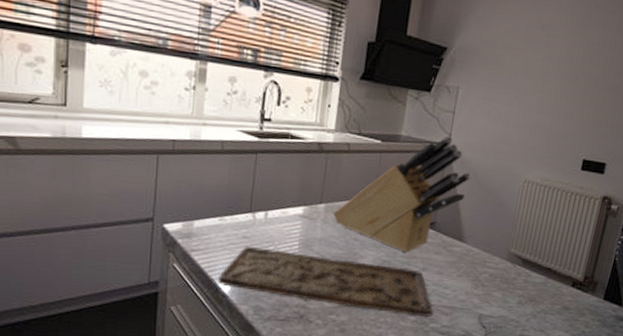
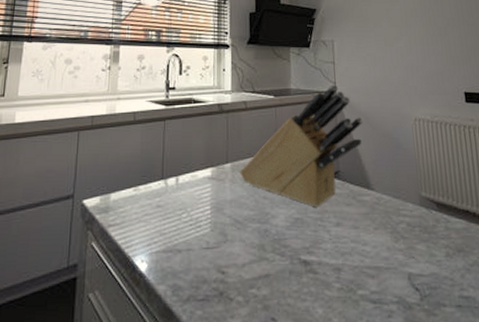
cutting board: present [218,246,434,317] -> none [135,215,359,283]

